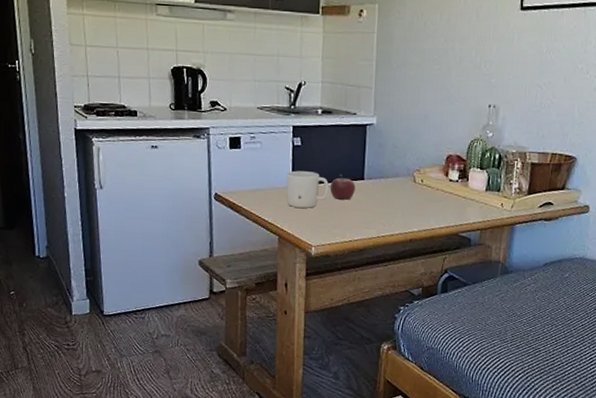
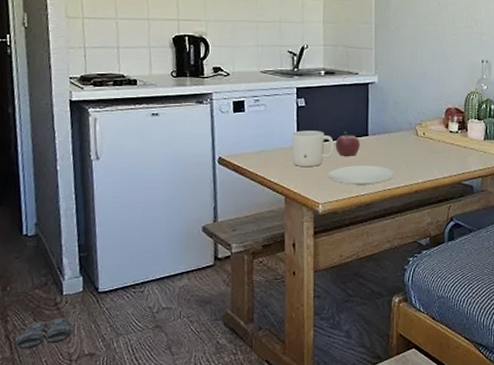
slippers: none [32,335,82,361] -> present [15,317,74,348]
plate: none [322,209,391,230] -> present [328,166,396,185]

